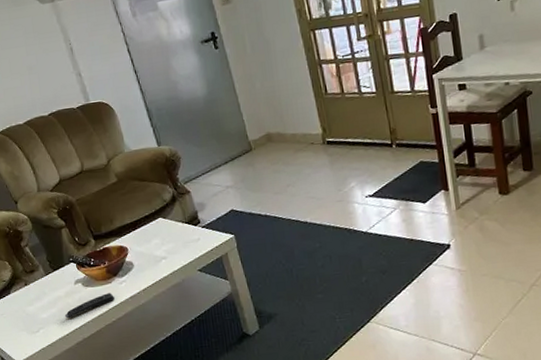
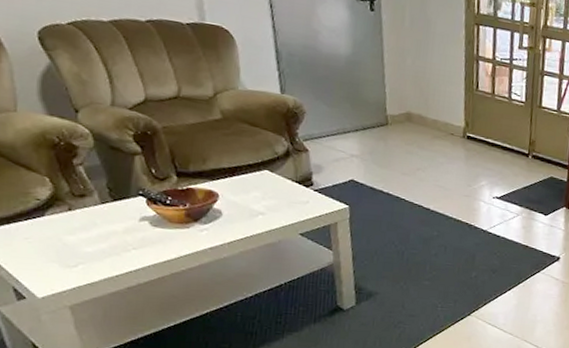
remote control: present [64,293,115,319] -> none [117,238,190,258]

